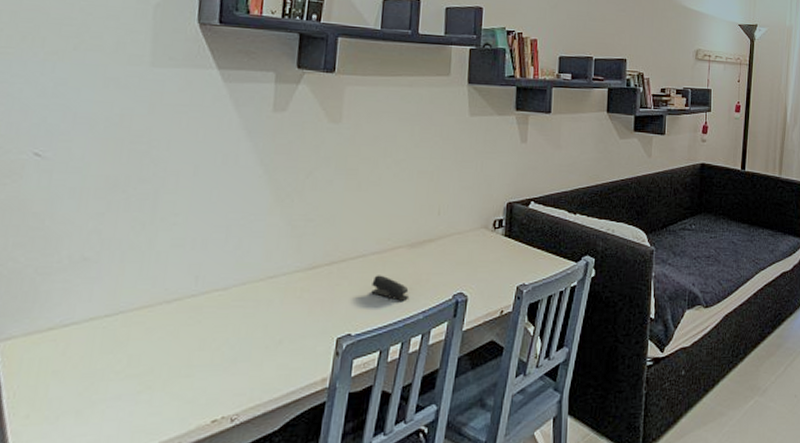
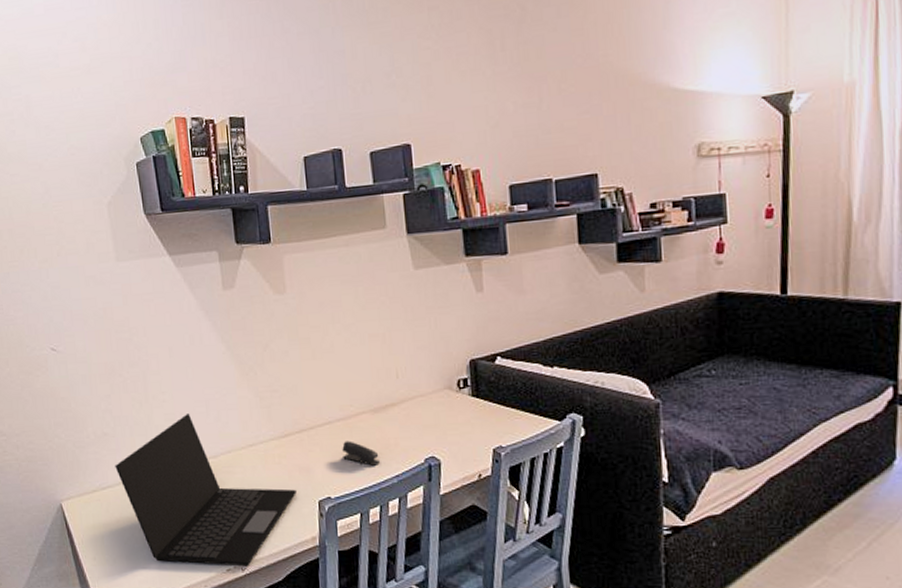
laptop: none [88,240,314,416] -> present [115,414,297,567]

